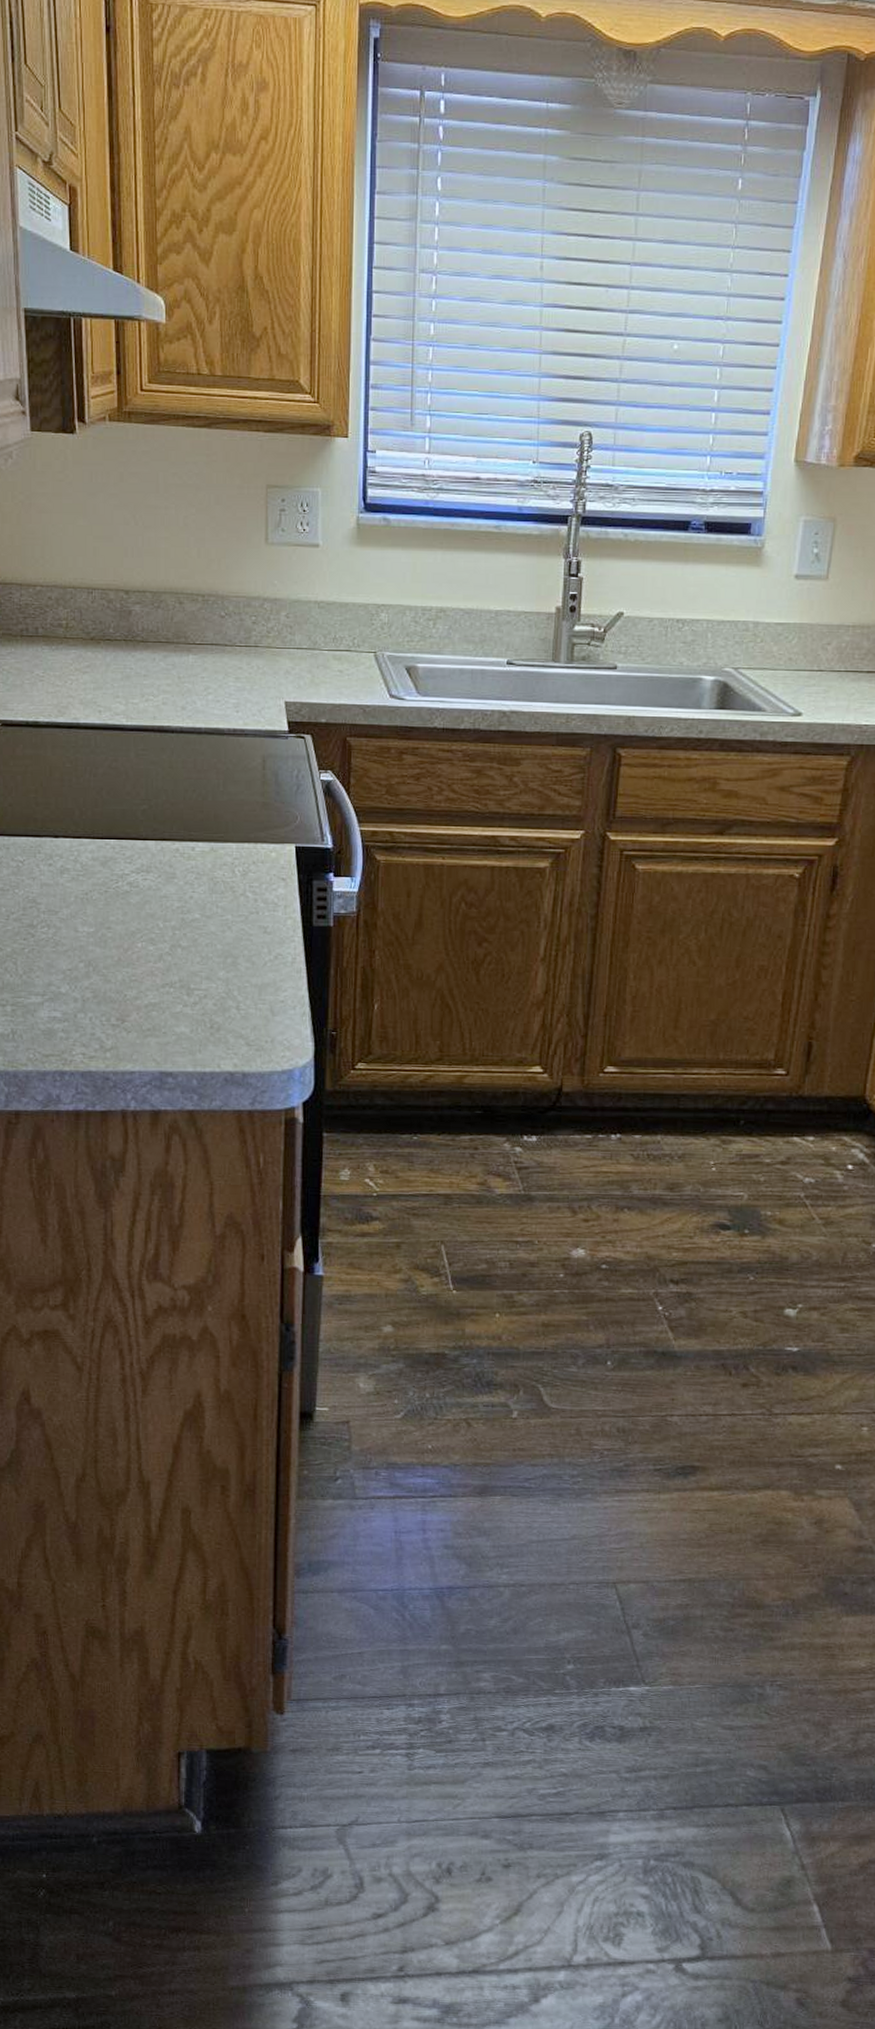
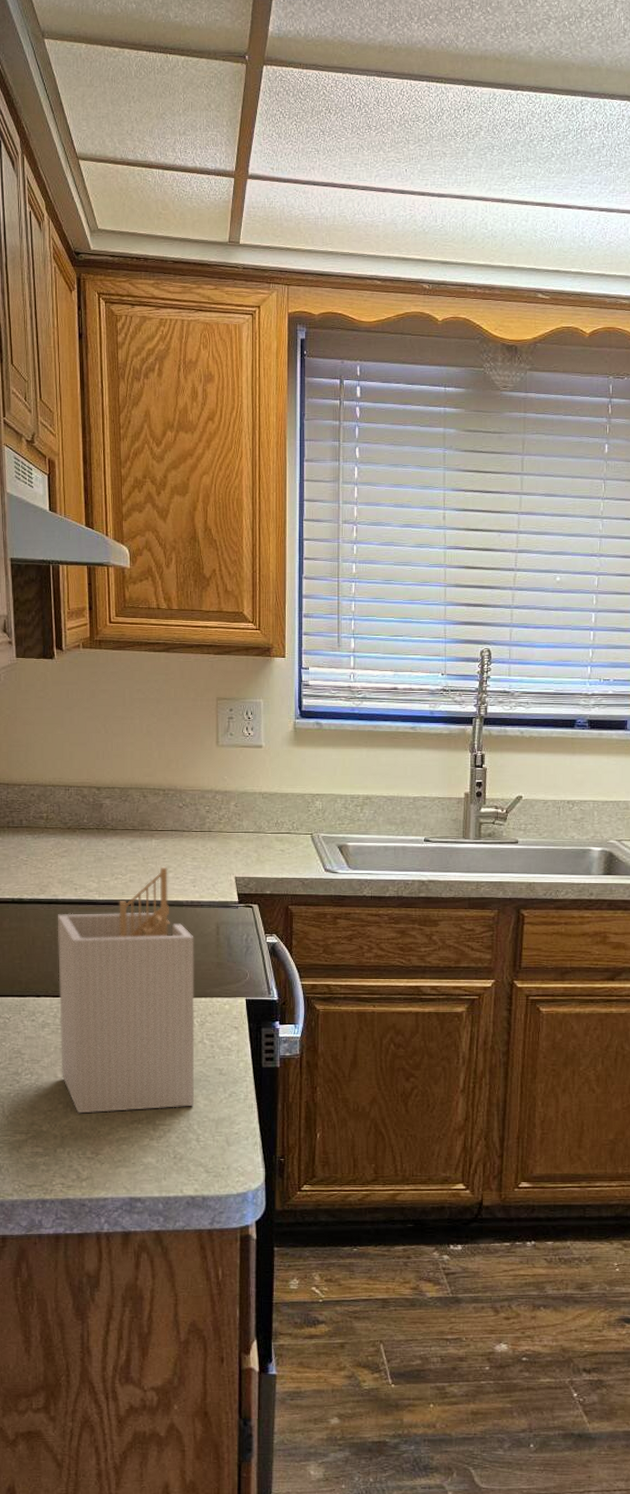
utensil holder: none [78,688,237,974] -> present [57,867,195,1114]

